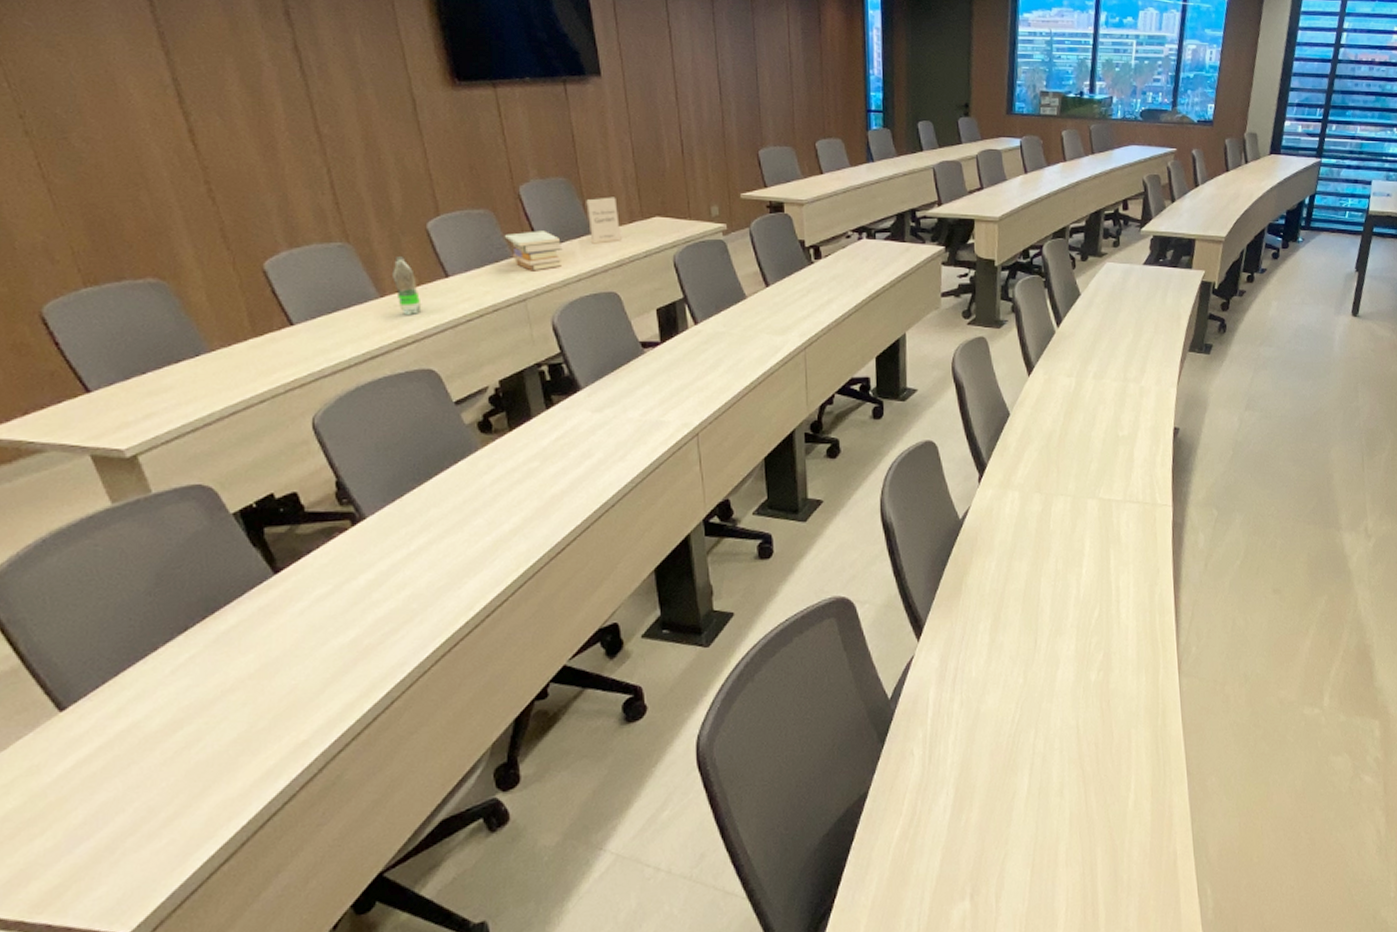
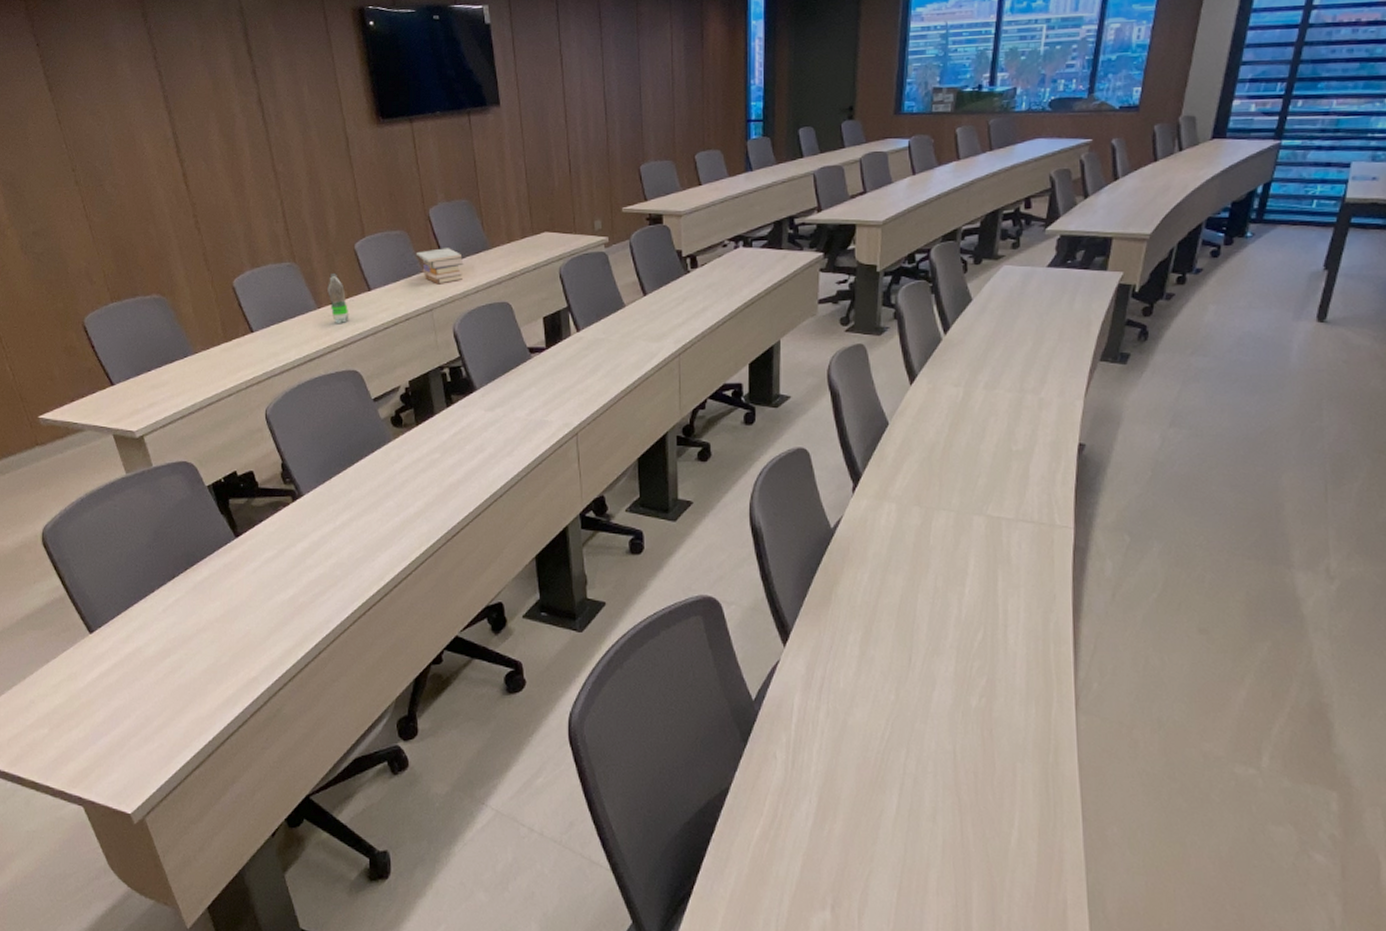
book: present [586,197,622,244] -> none [484,215,514,259]

